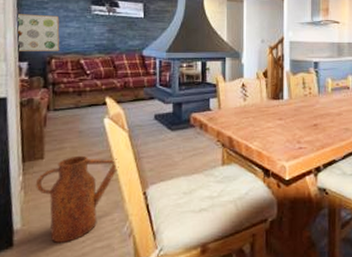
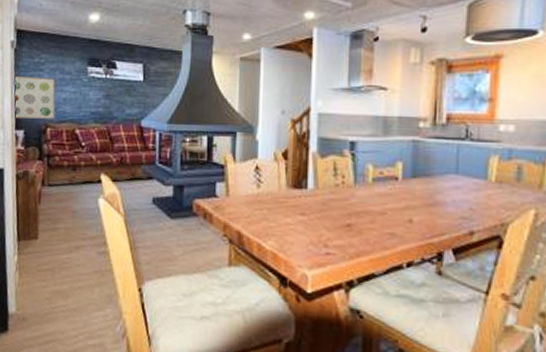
watering can: present [35,155,119,243] -> none [29,238,113,335]

